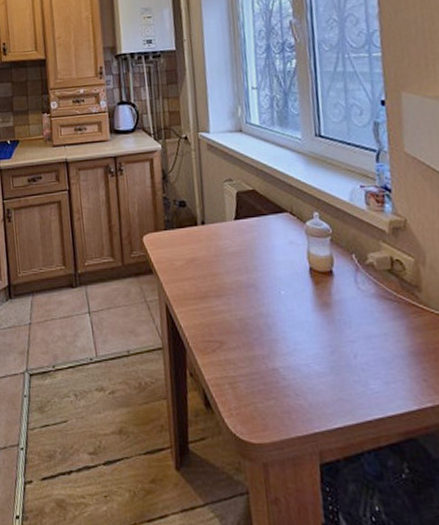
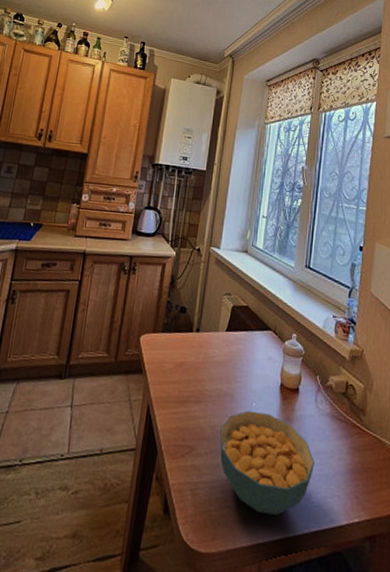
cereal bowl: none [249,299,367,404] -> present [219,410,314,515]

